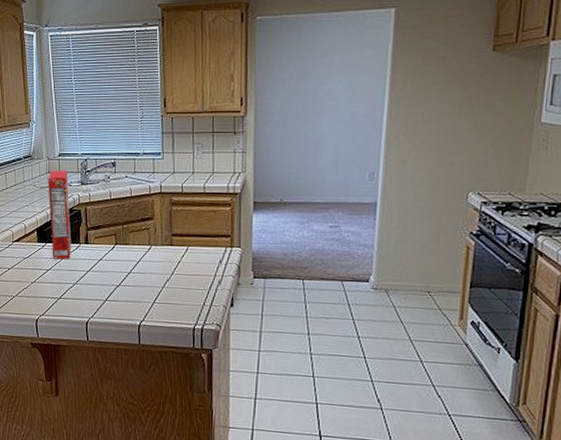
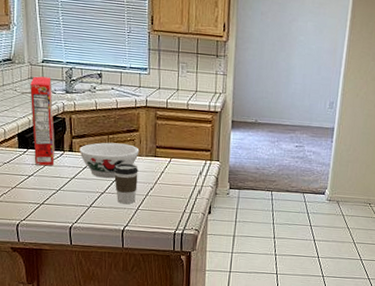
bowl: none [95,232,155,271] -> present [79,142,140,179]
coffee cup: none [128,253,154,298] -> present [113,163,138,205]

